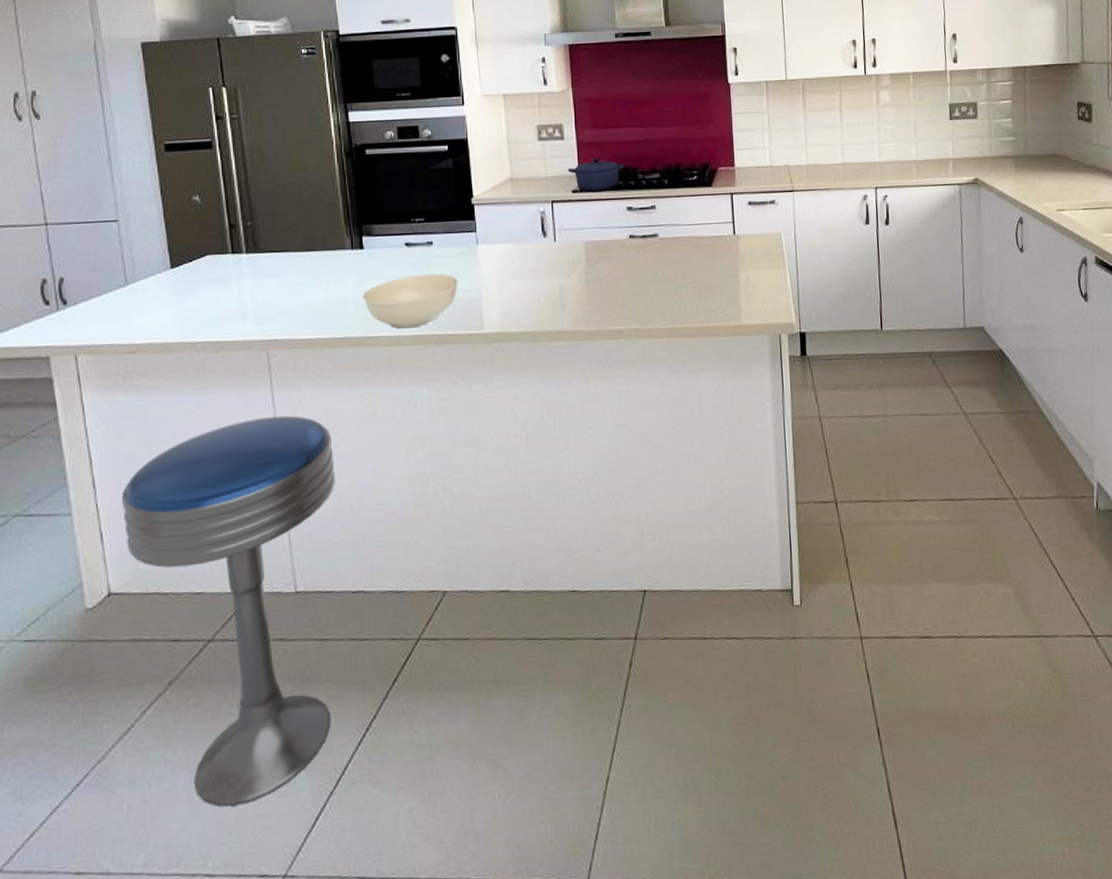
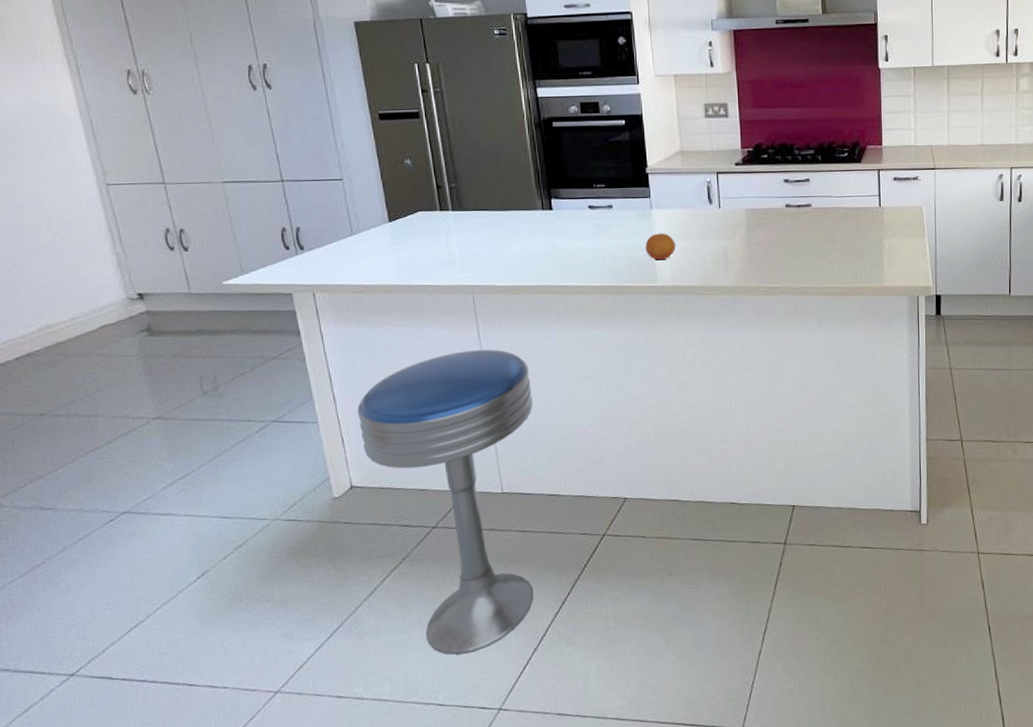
bowl: present [362,274,459,329] -> none [552,233,635,280]
fruit: none [470,271,506,303] -> present [645,233,676,260]
cooking pot: present [567,157,624,192] -> none [731,134,782,165]

